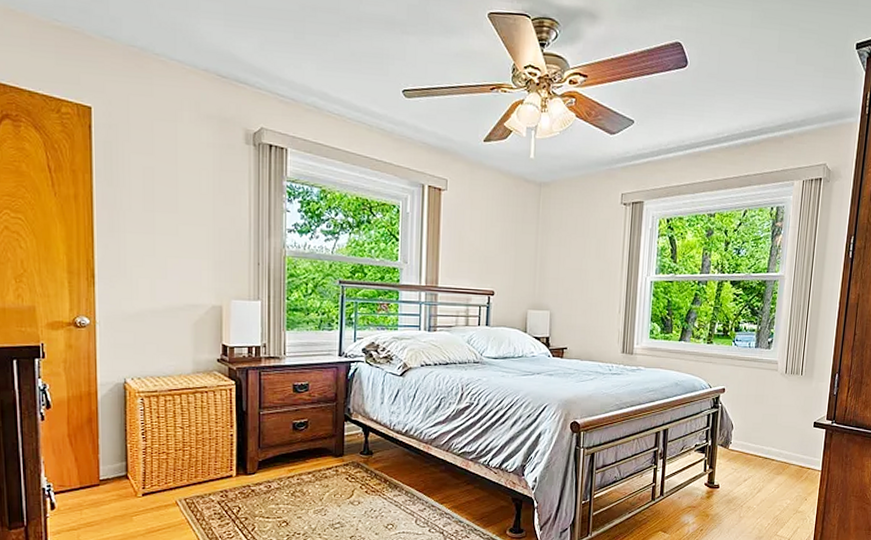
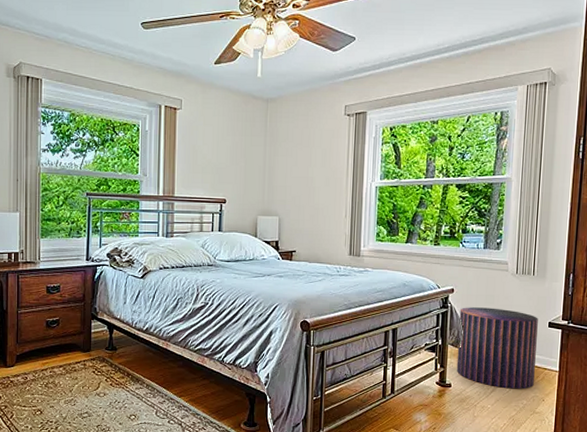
pouf: none [724,407,804,489] -> present [456,307,538,389]

